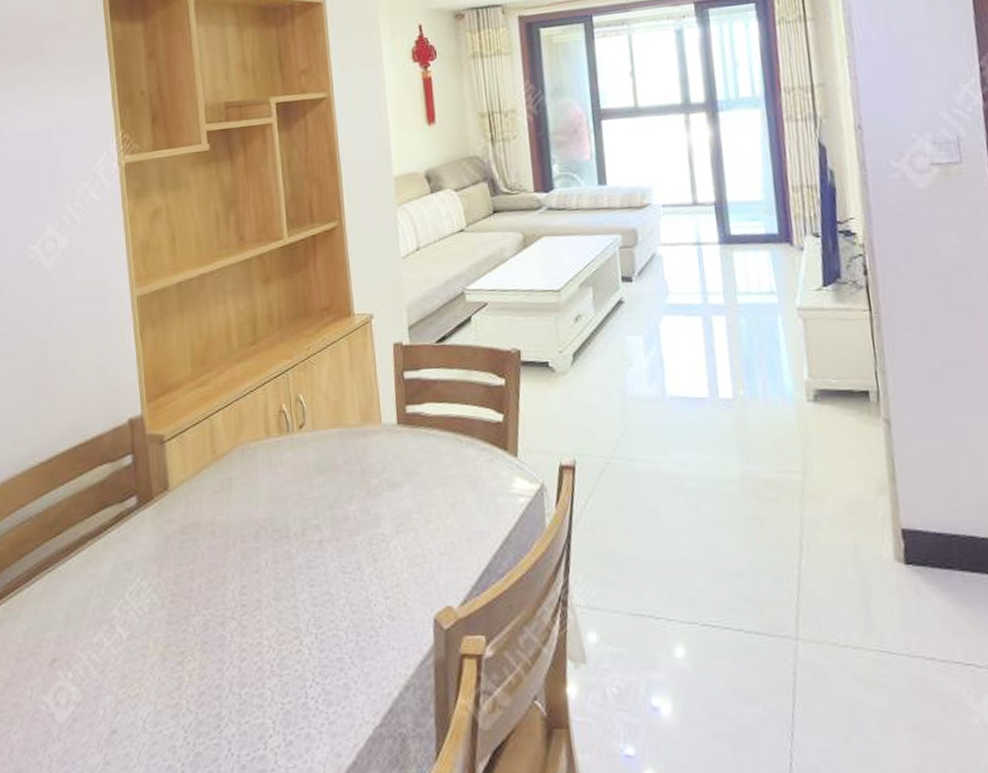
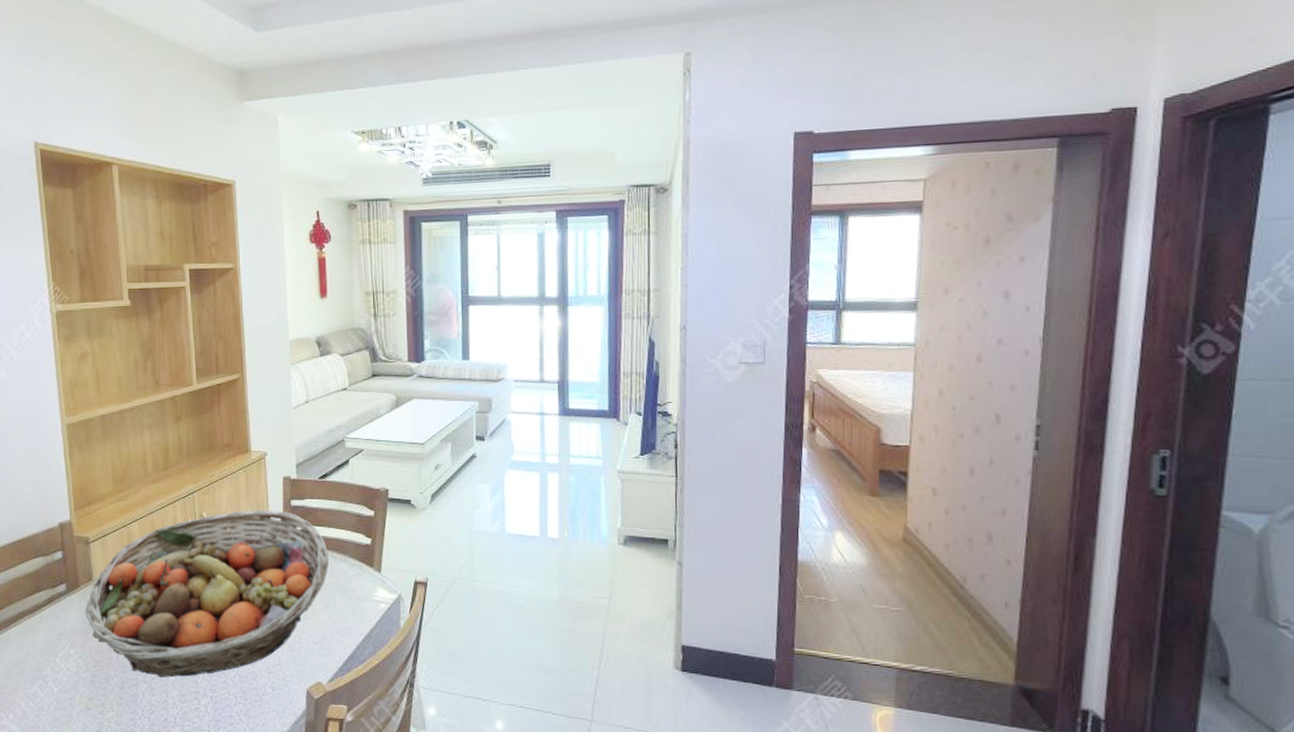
fruit basket: none [160,386,454,611] -> present [85,510,330,677]

